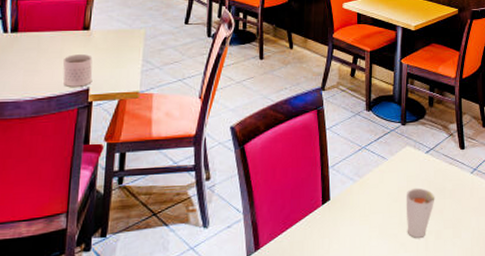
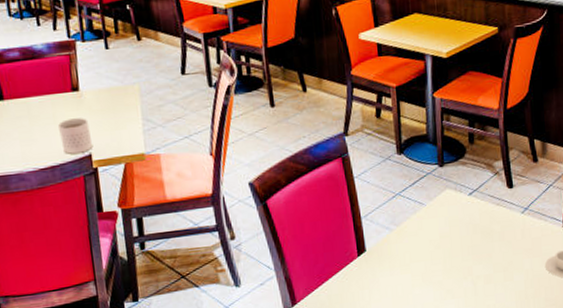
cup: present [406,187,435,238] -> none [449,232,482,284]

